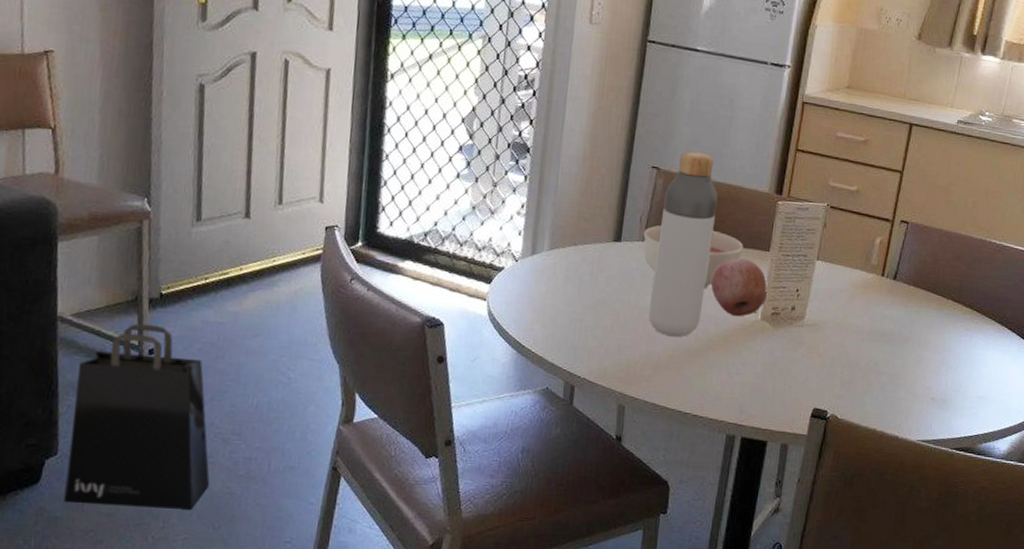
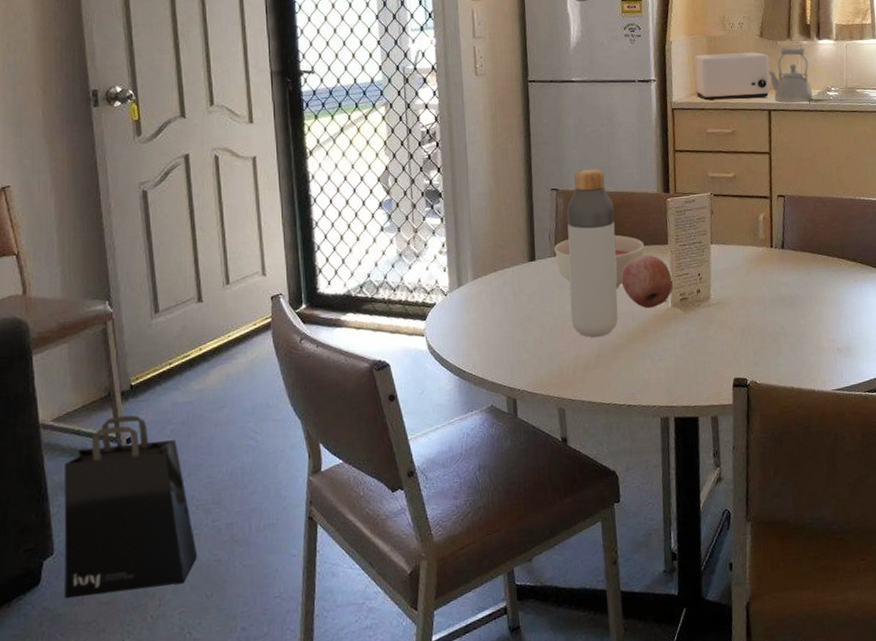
toaster: none [832,47,923,109] -> present [694,52,770,101]
kettle: none [919,56,966,123] -> present [768,47,813,103]

